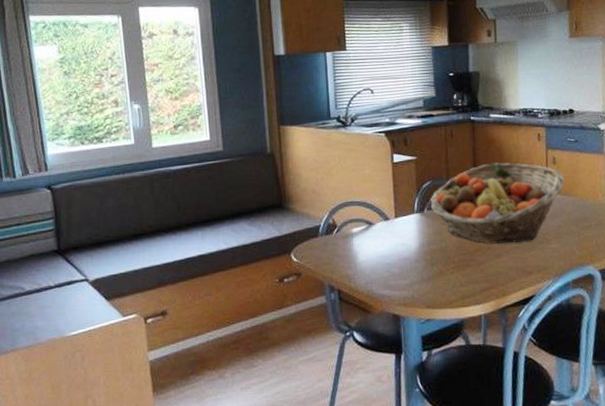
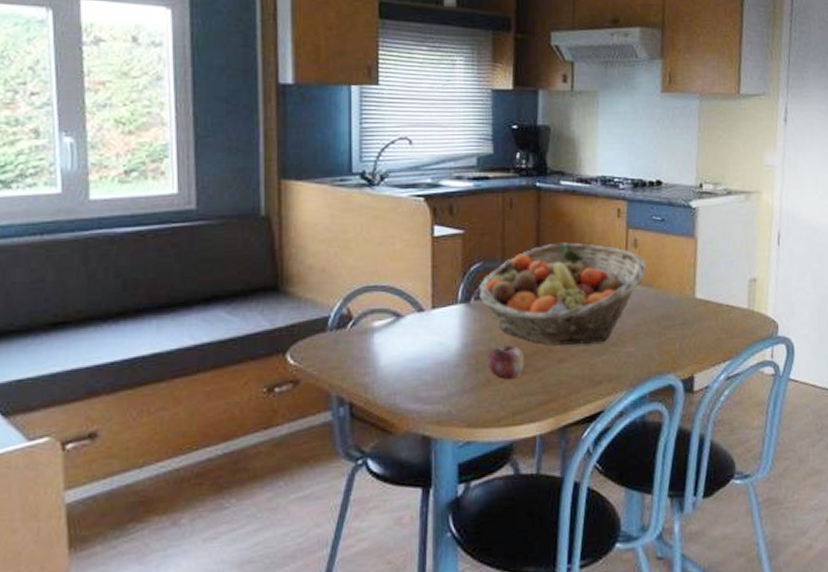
apple: none [439,243,470,272] -> present [487,343,525,380]

